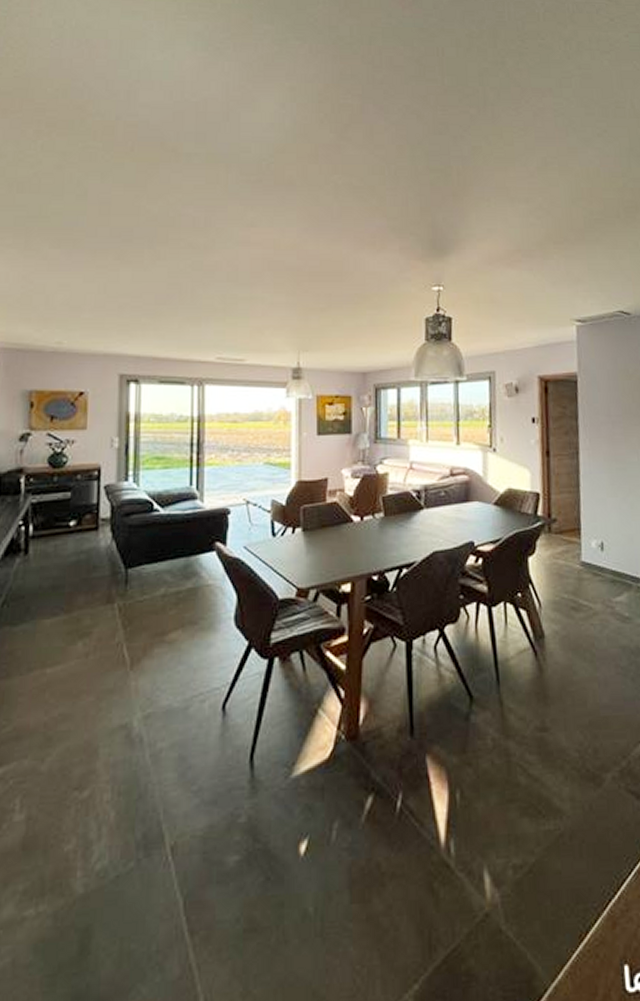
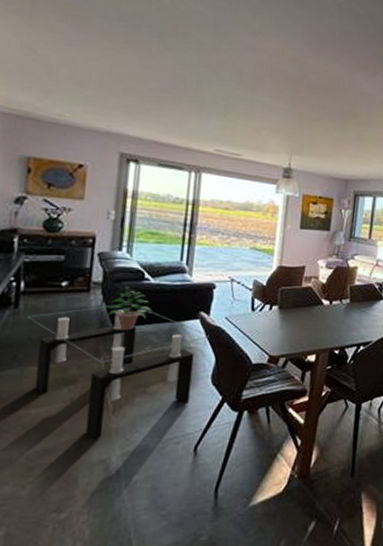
coffee table: none [37,538,228,700] -> present [27,303,209,439]
potted plant: none [115,519,165,571] -> present [105,285,153,331]

